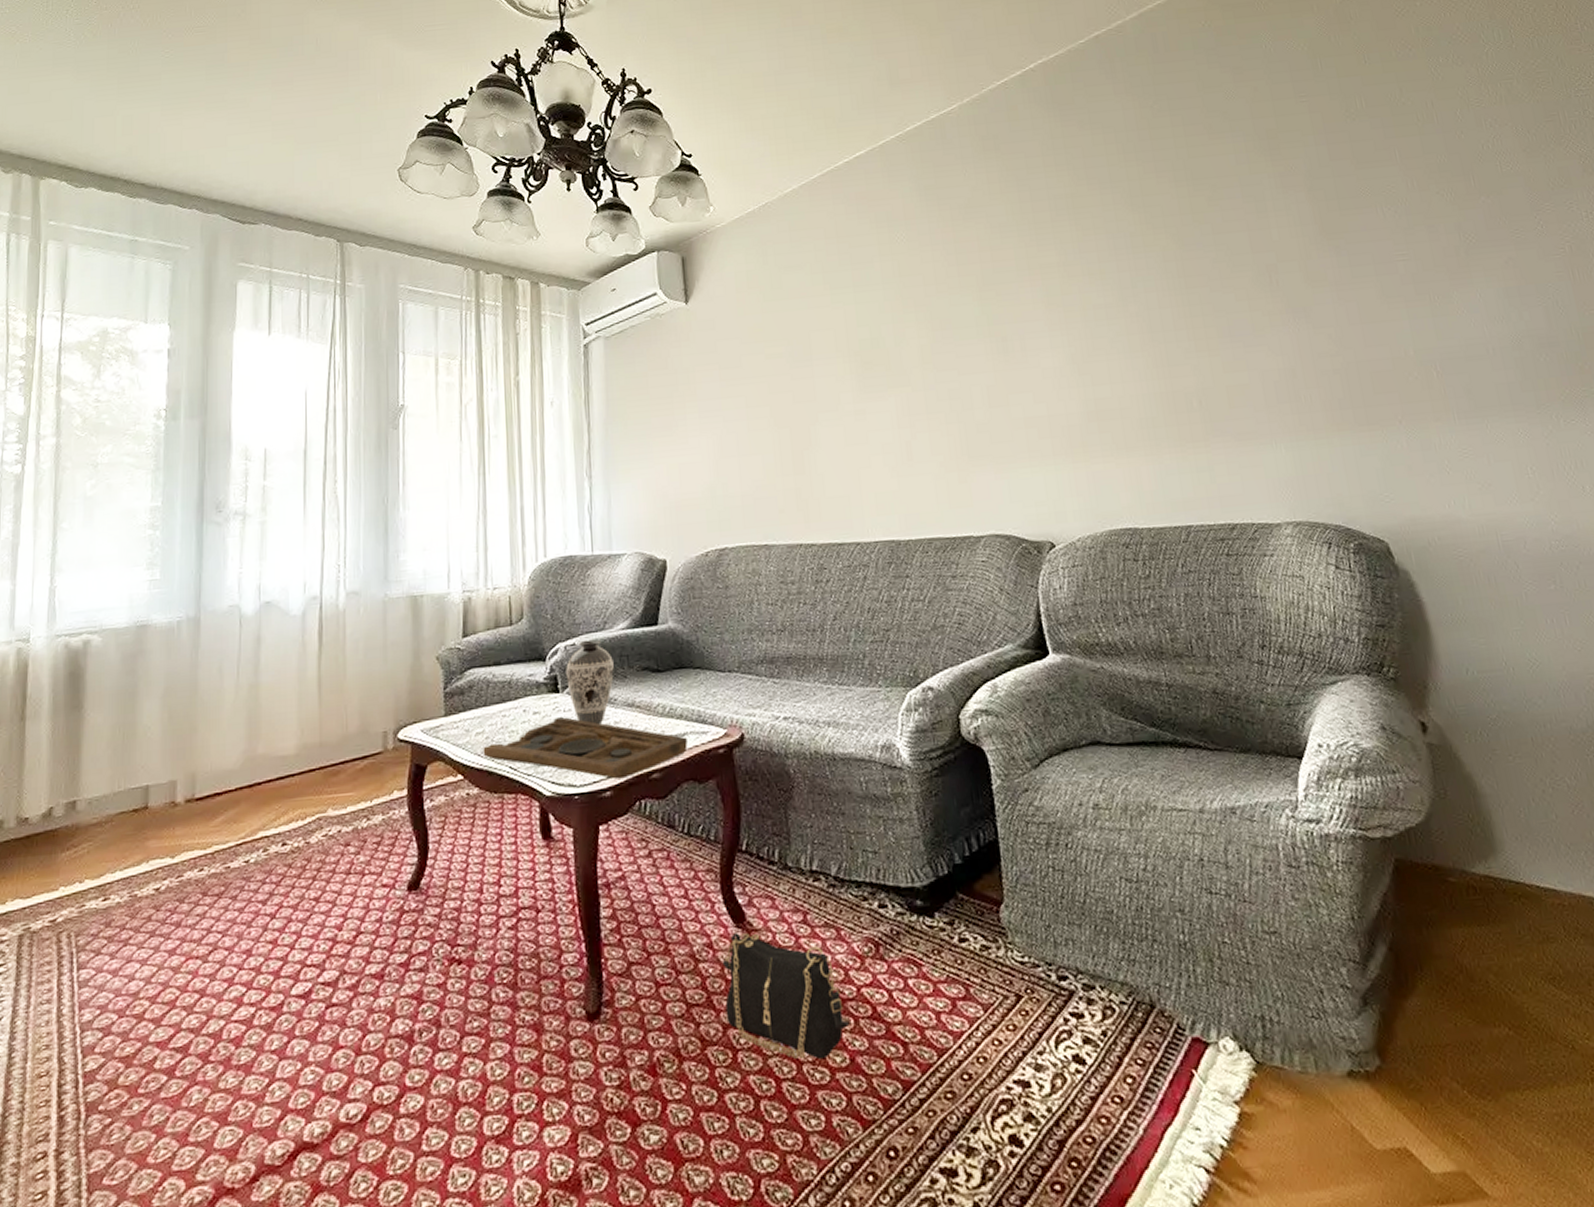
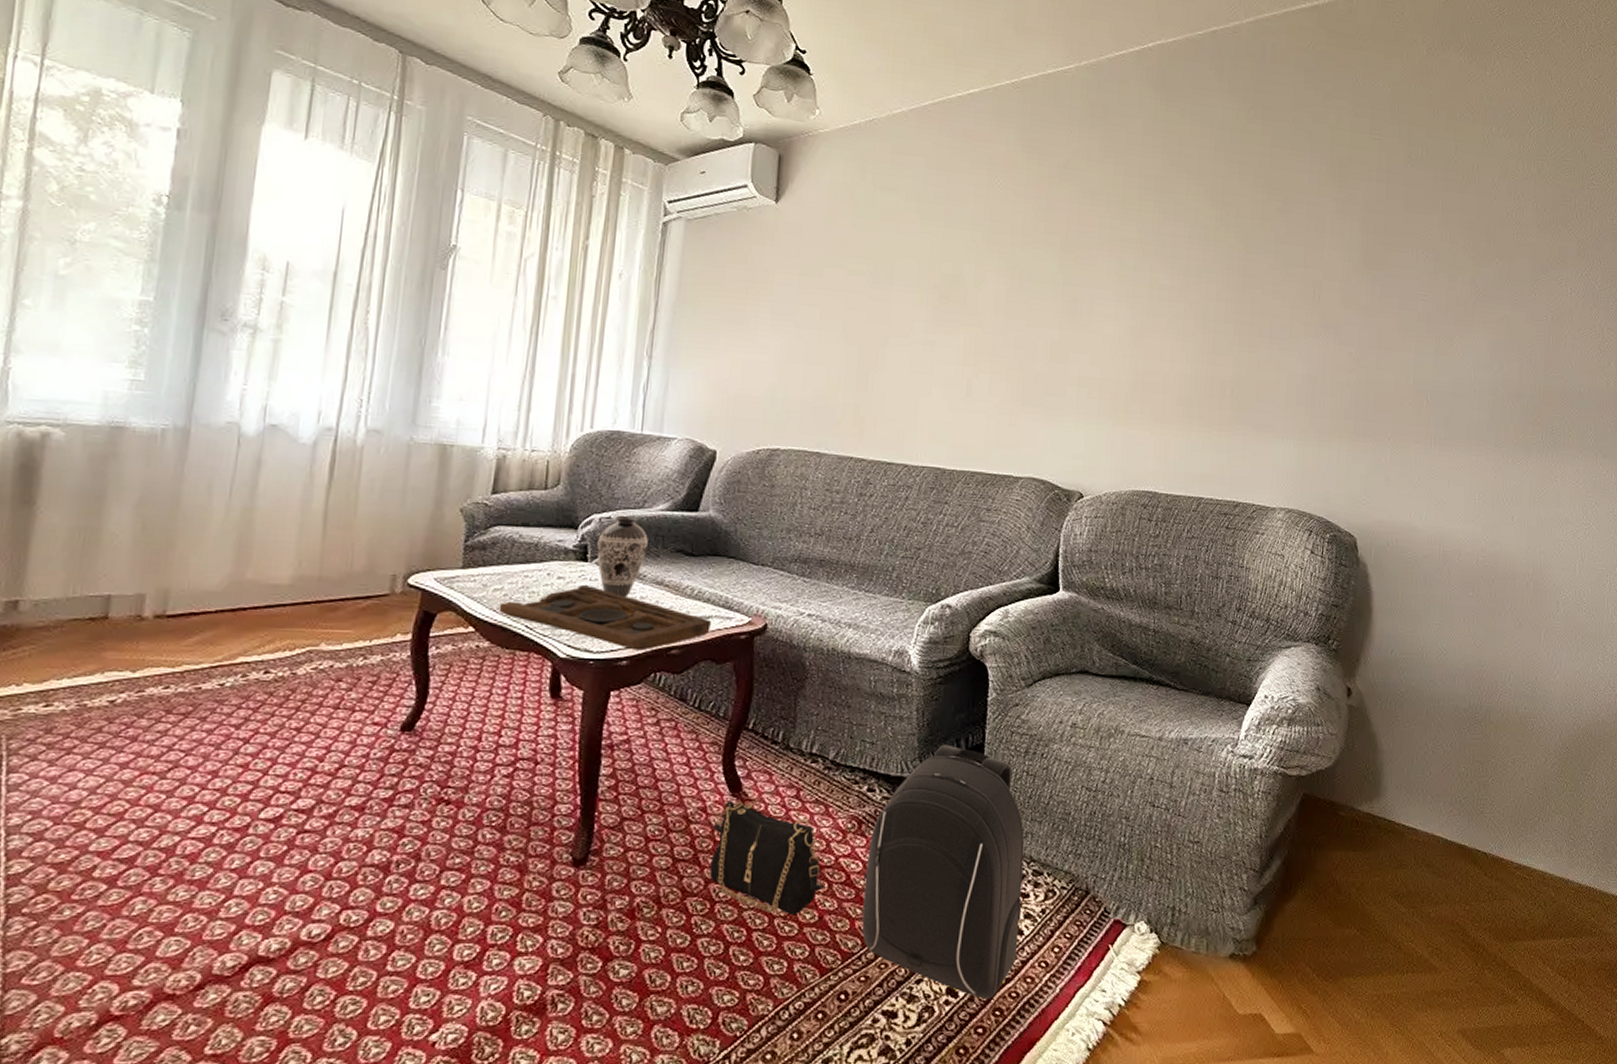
backpack: none [890,844,1084,1148] -> present [861,744,1025,999]

